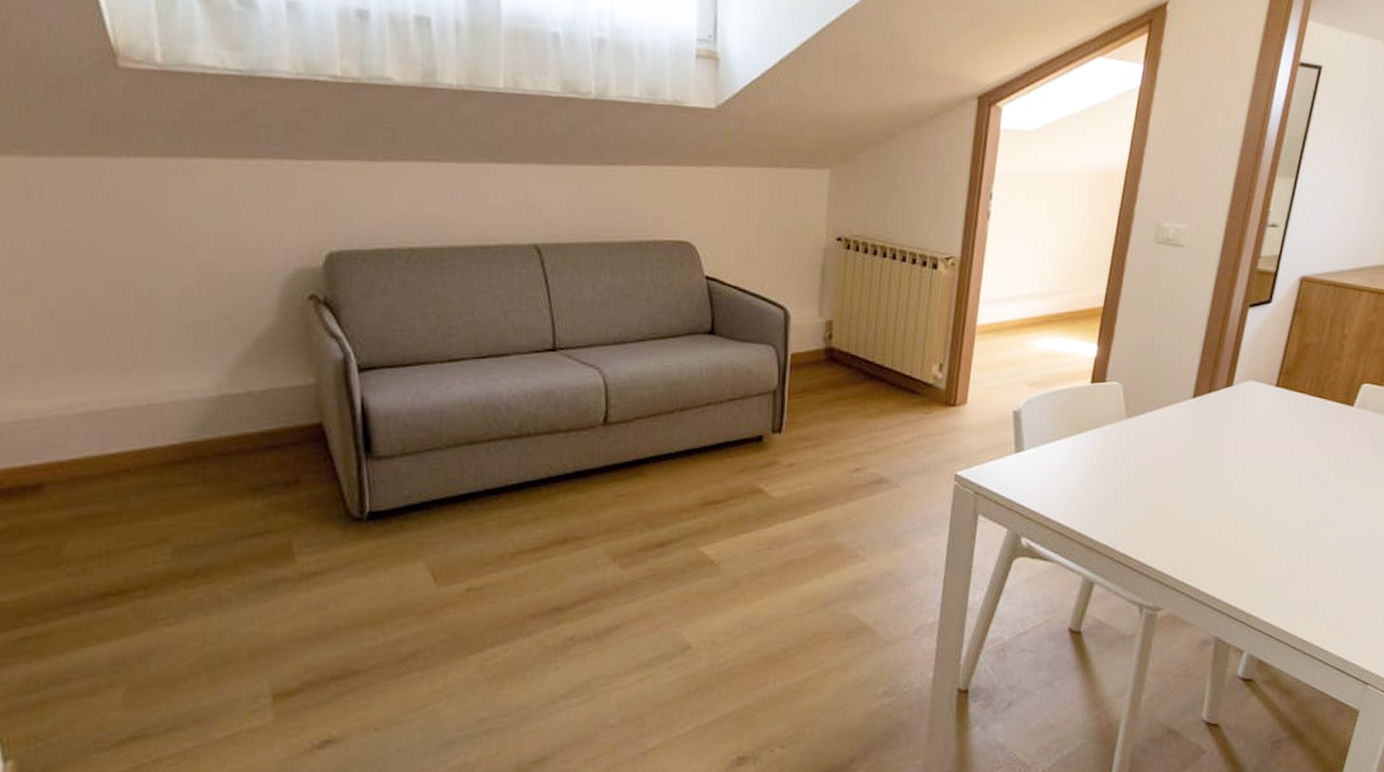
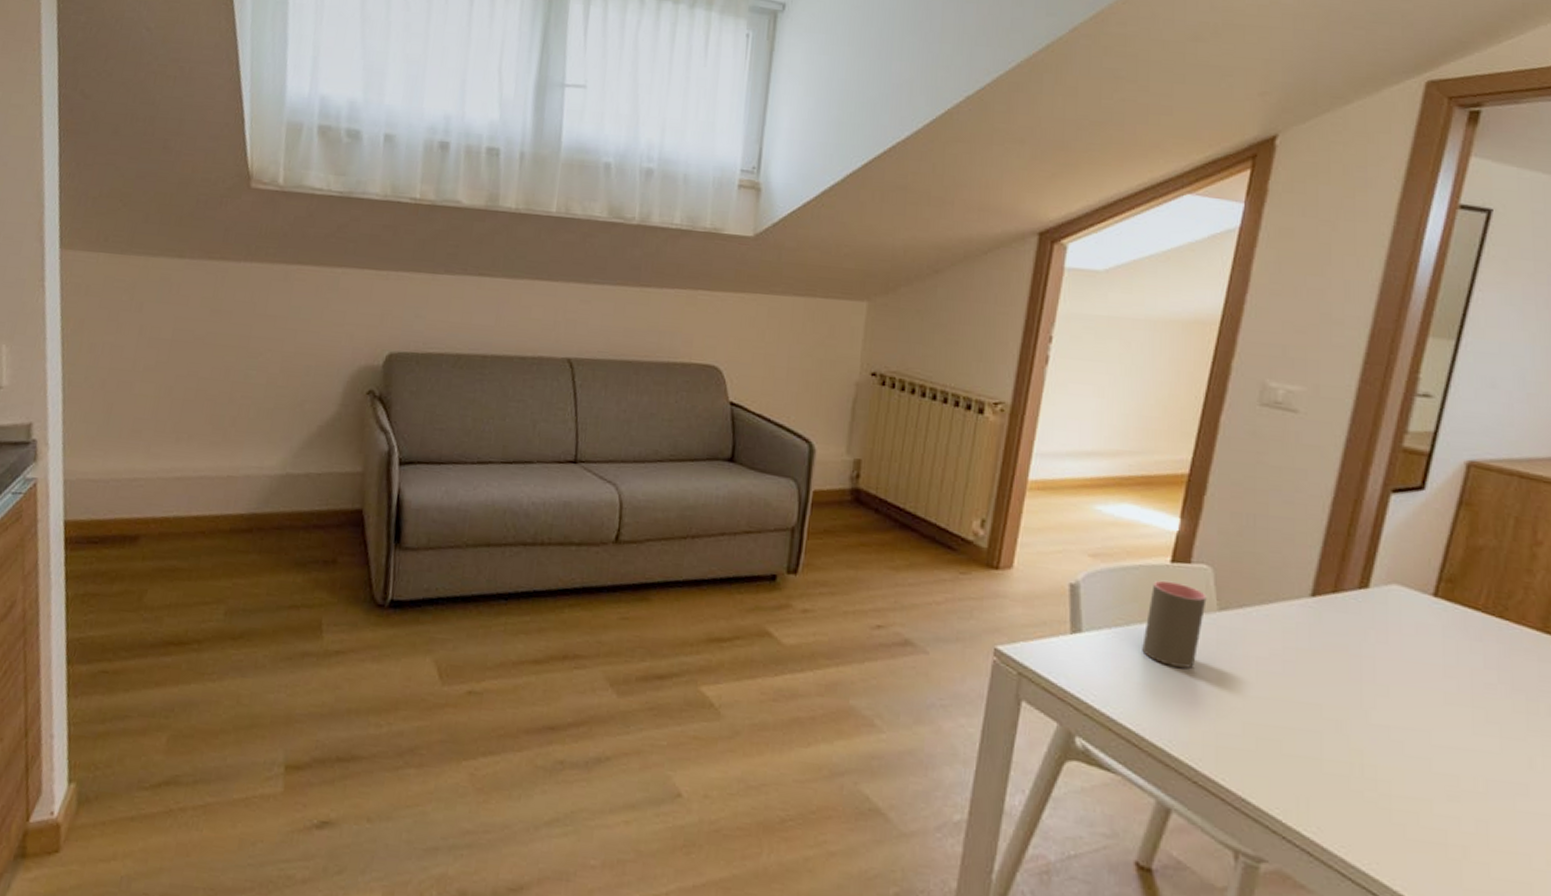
cup: none [1070,399,1118,469] -> present [1142,580,1207,668]

